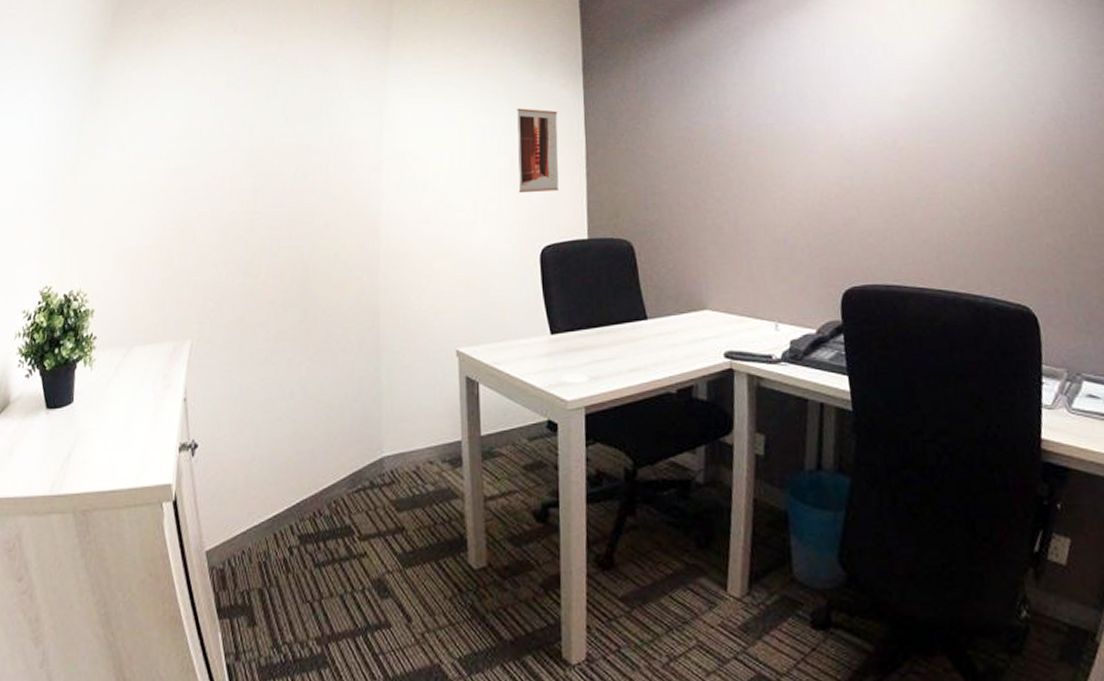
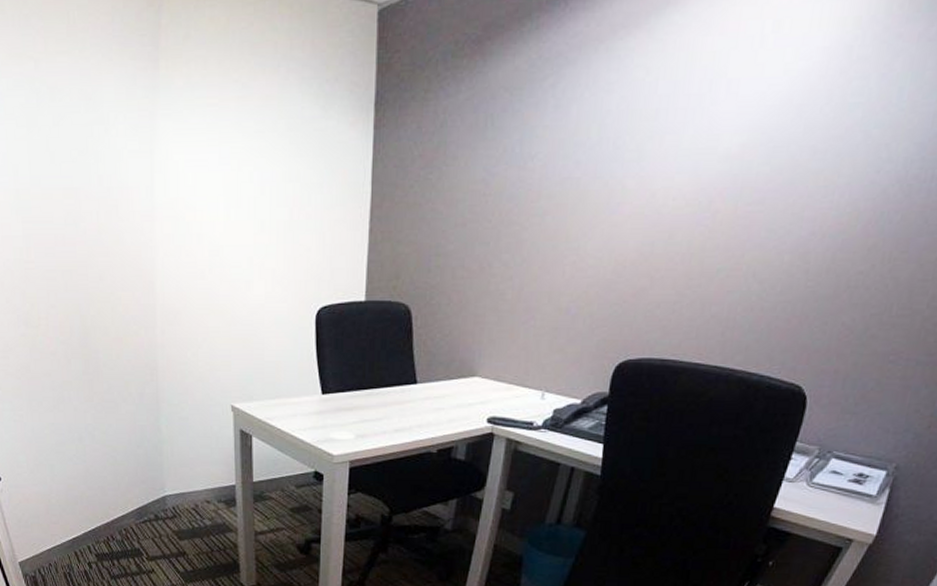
wall art: present [517,108,559,194] -> none [296,151,344,250]

